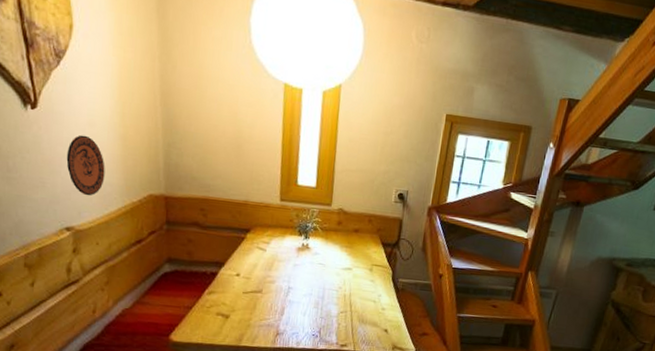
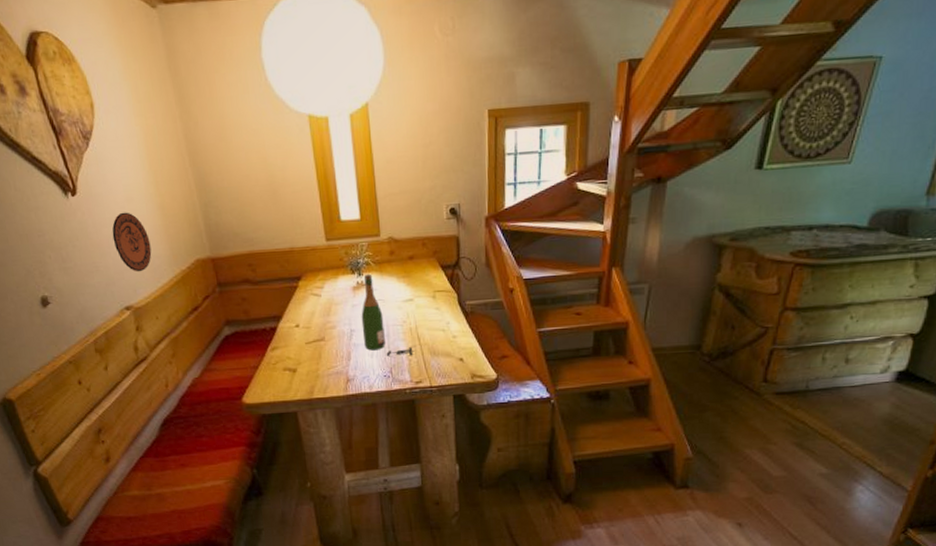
wine bottle: none [299,238,345,319] -> present [361,274,414,356]

